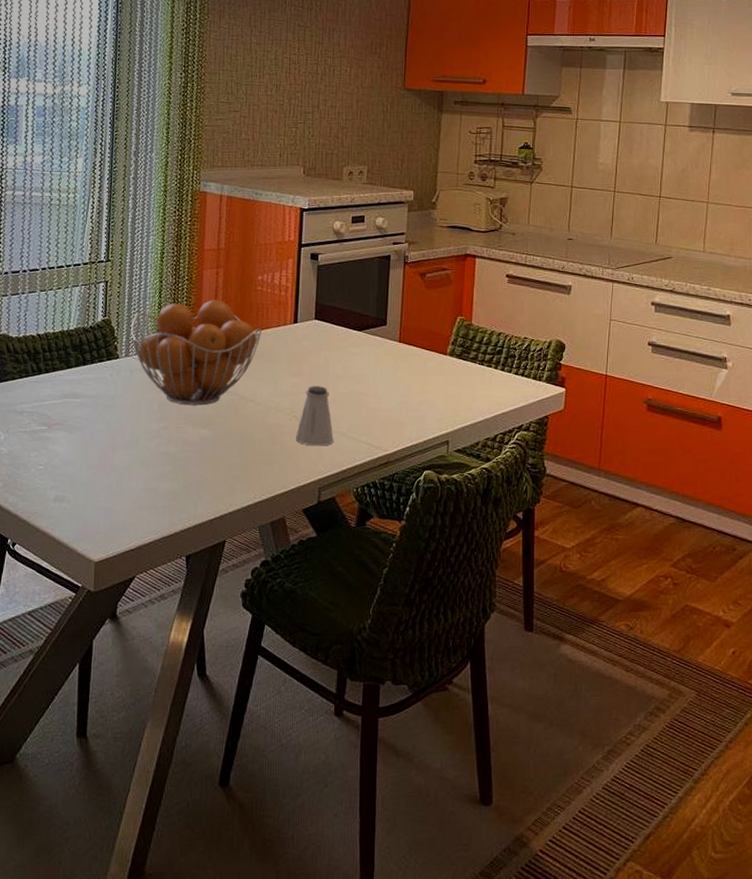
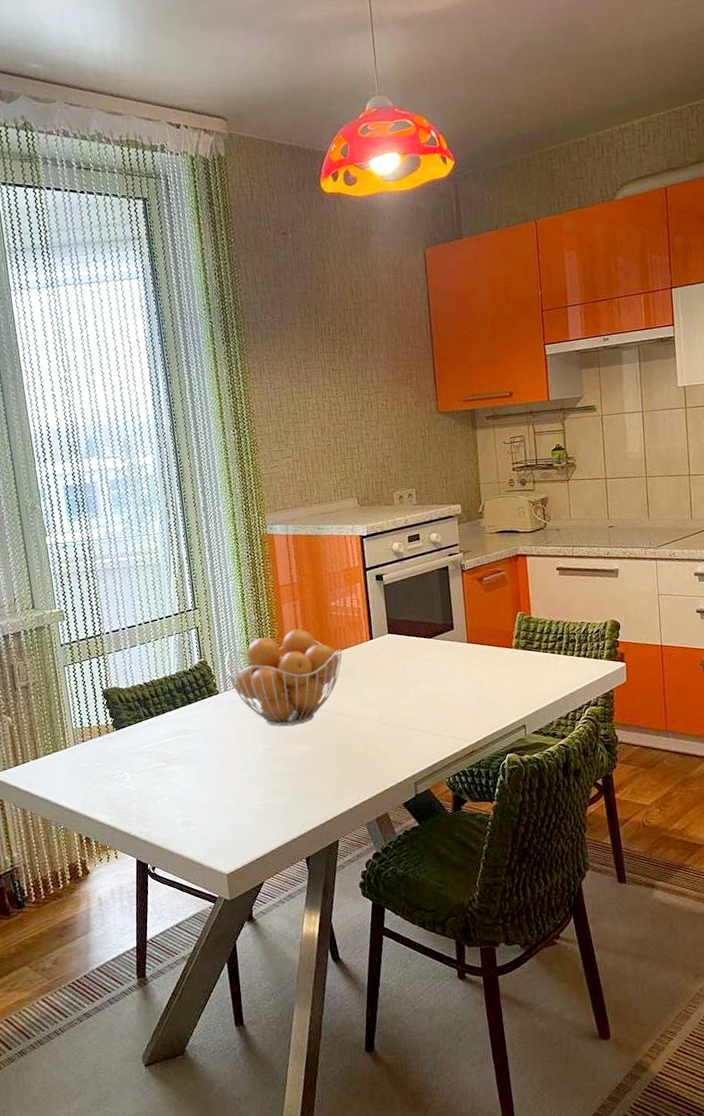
saltshaker: present [296,386,334,446] -> none [387,692,422,747]

